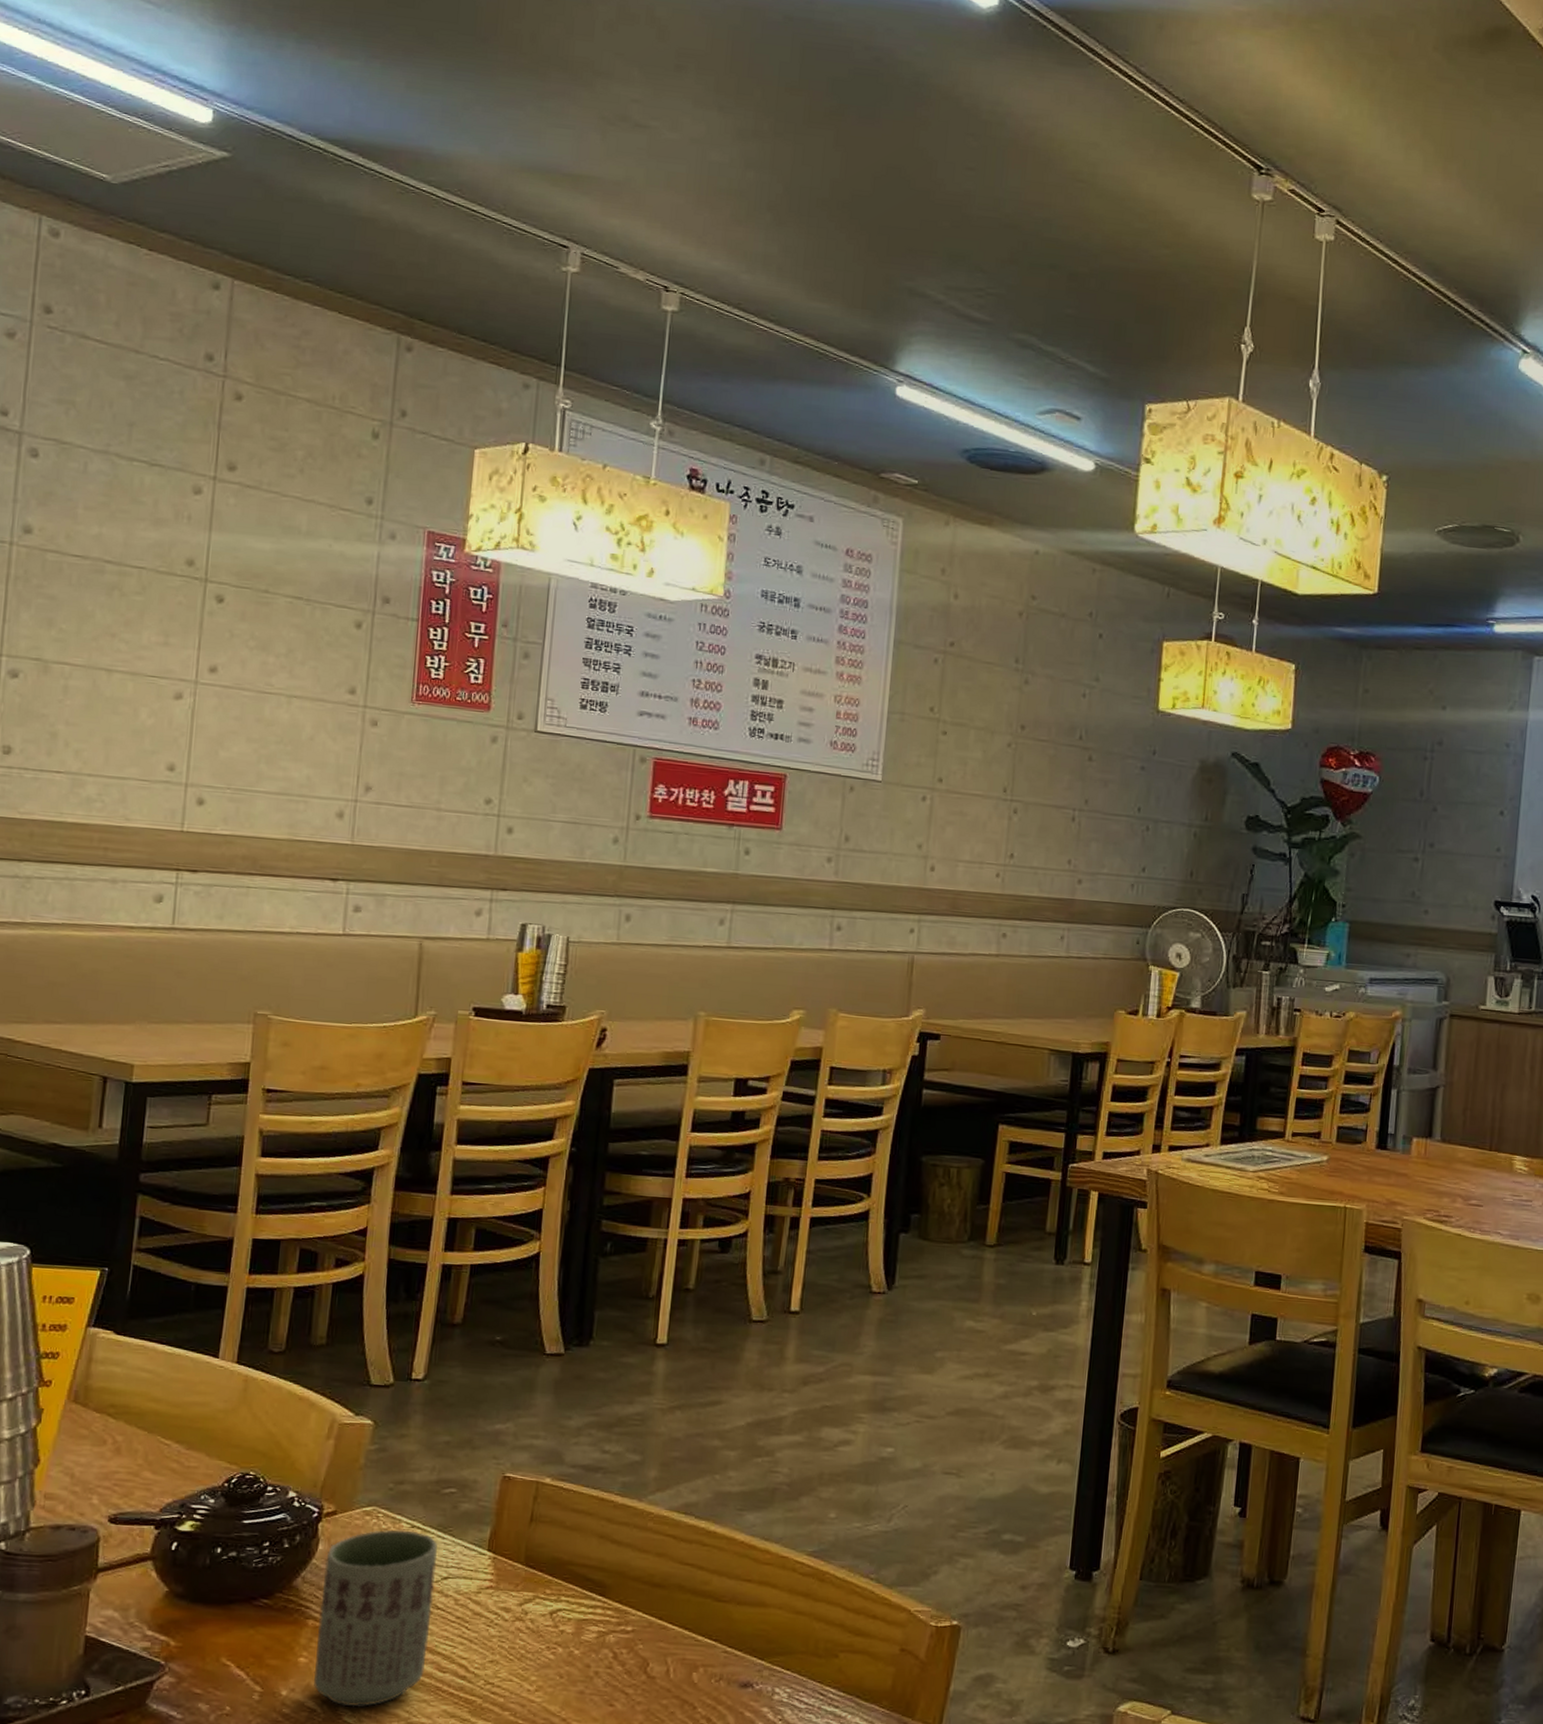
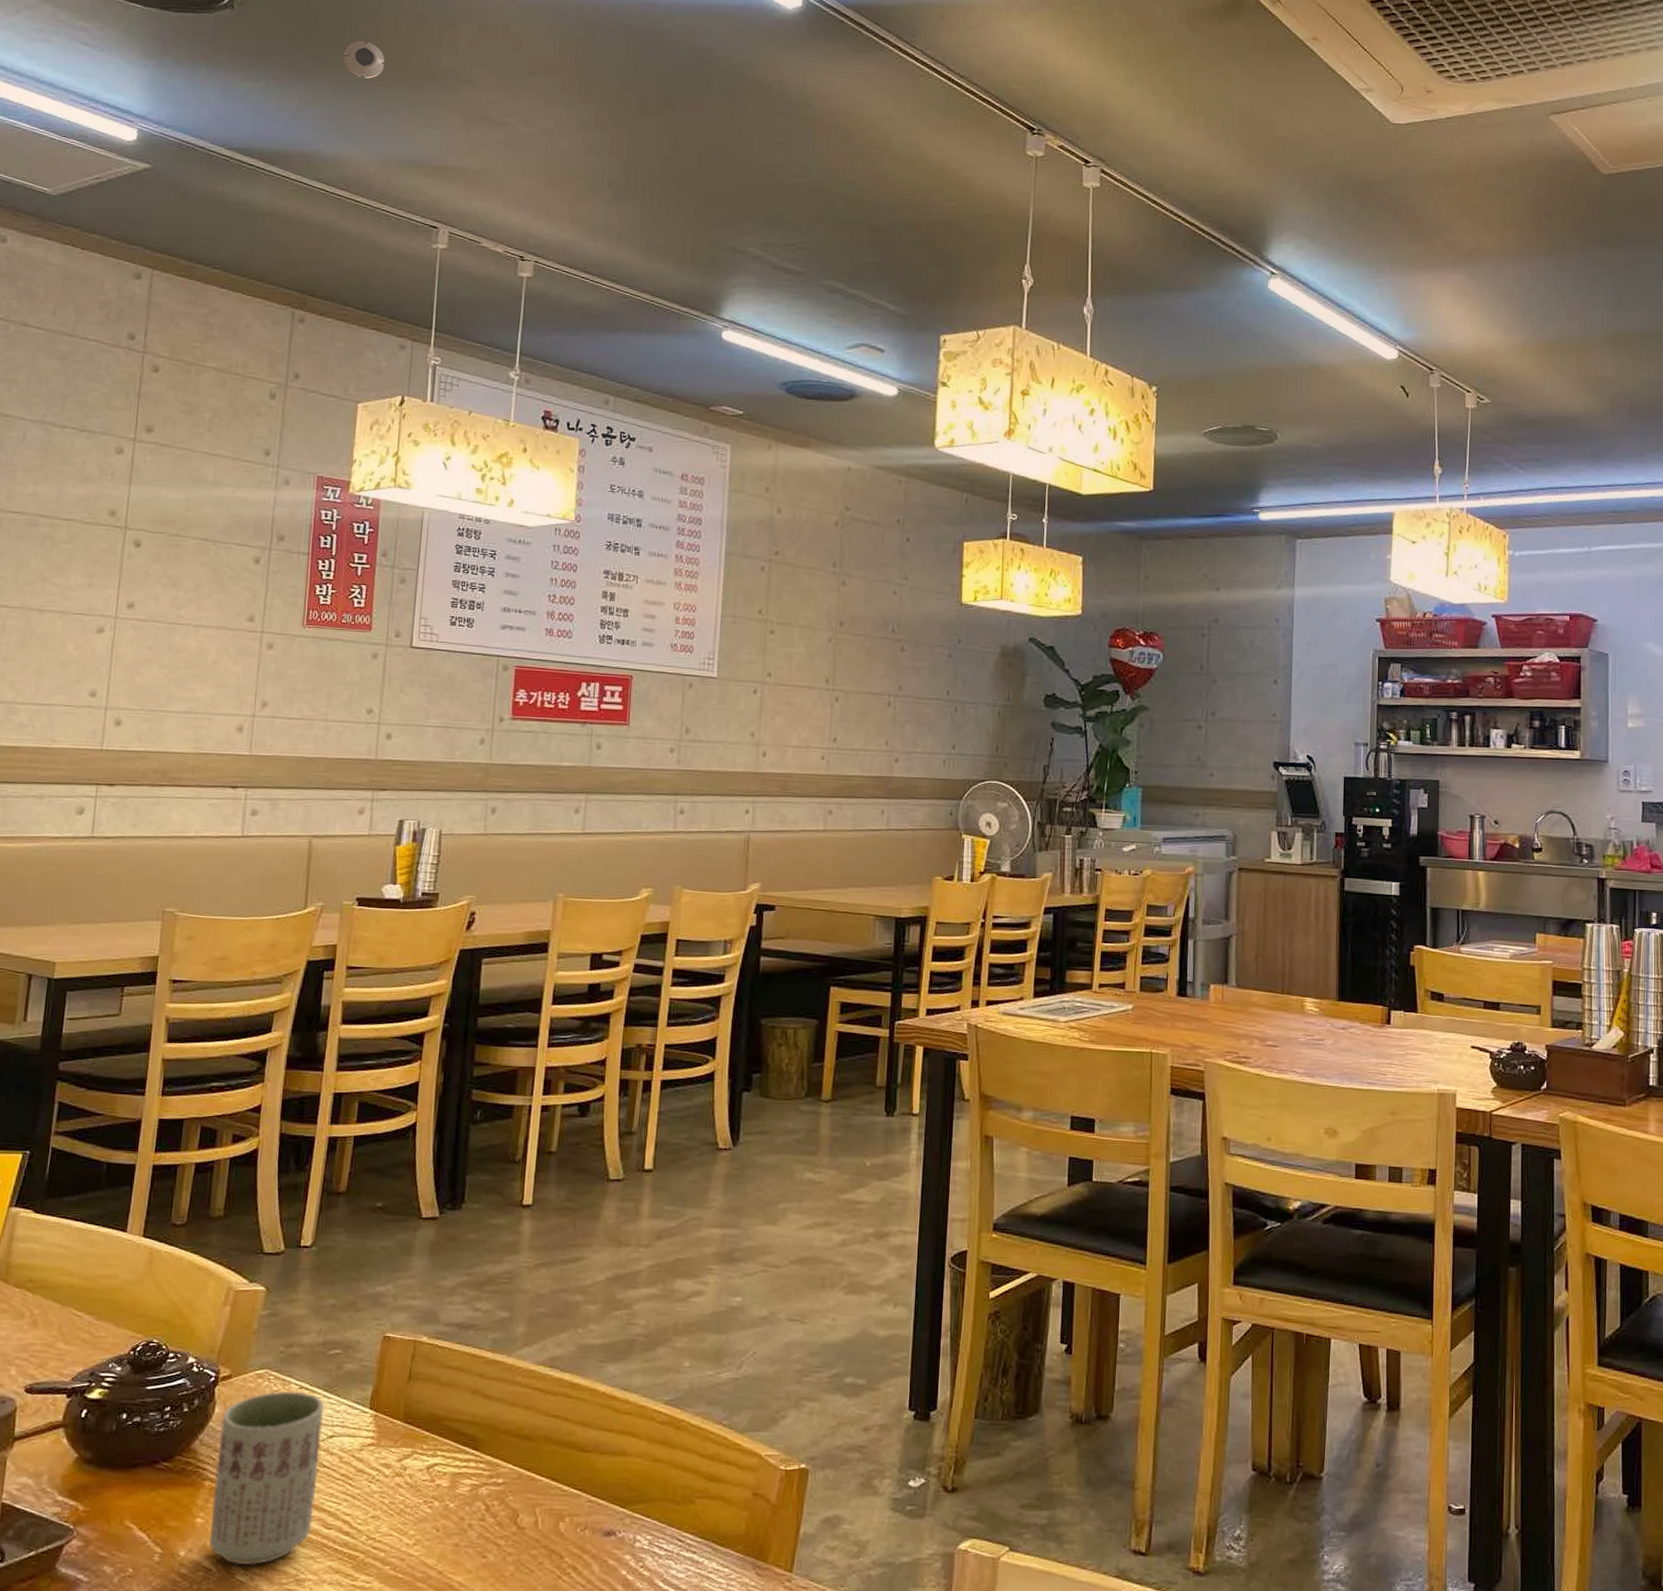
smoke detector: none [457,16,507,64] -> present [343,40,385,79]

